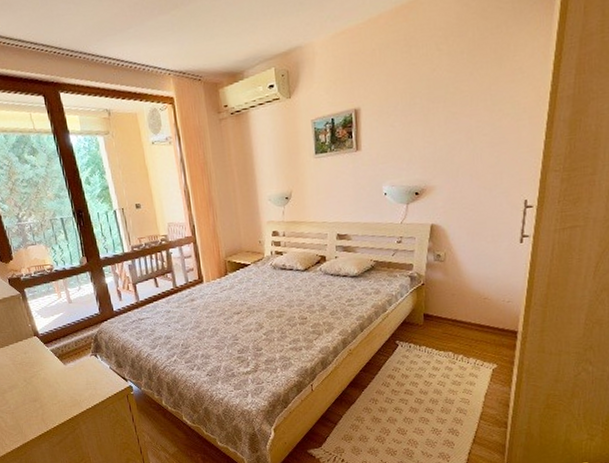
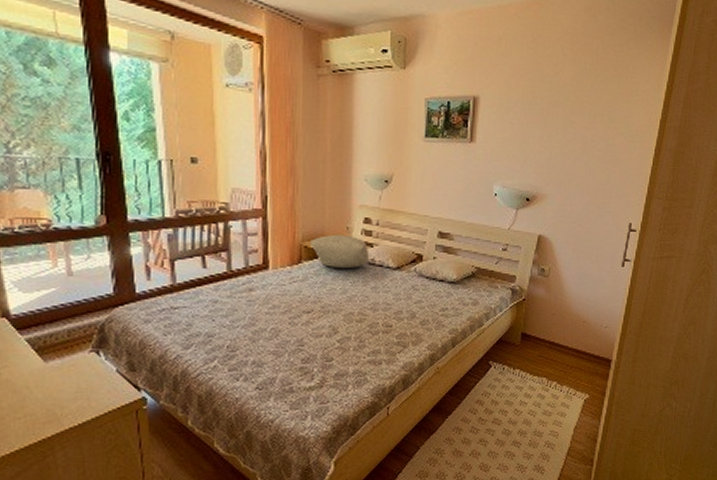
pillow: none [232,247,281,276] -> present [310,234,370,269]

